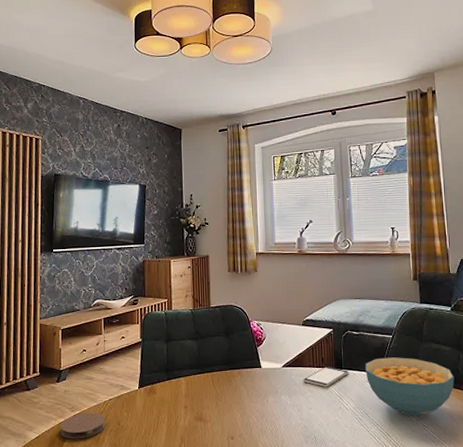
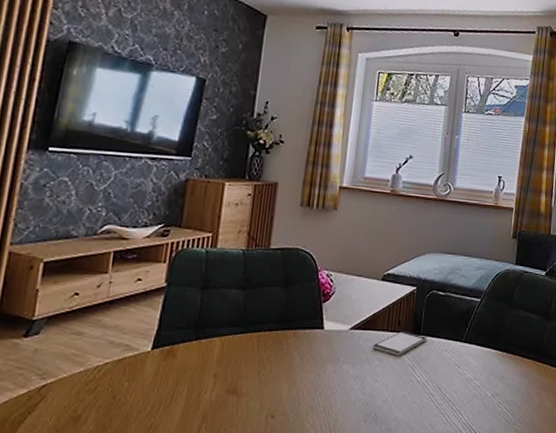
coaster: present [60,412,105,439] -> none [17,381,94,419]
cereal bowl: present [365,357,454,416] -> none [445,323,538,392]

